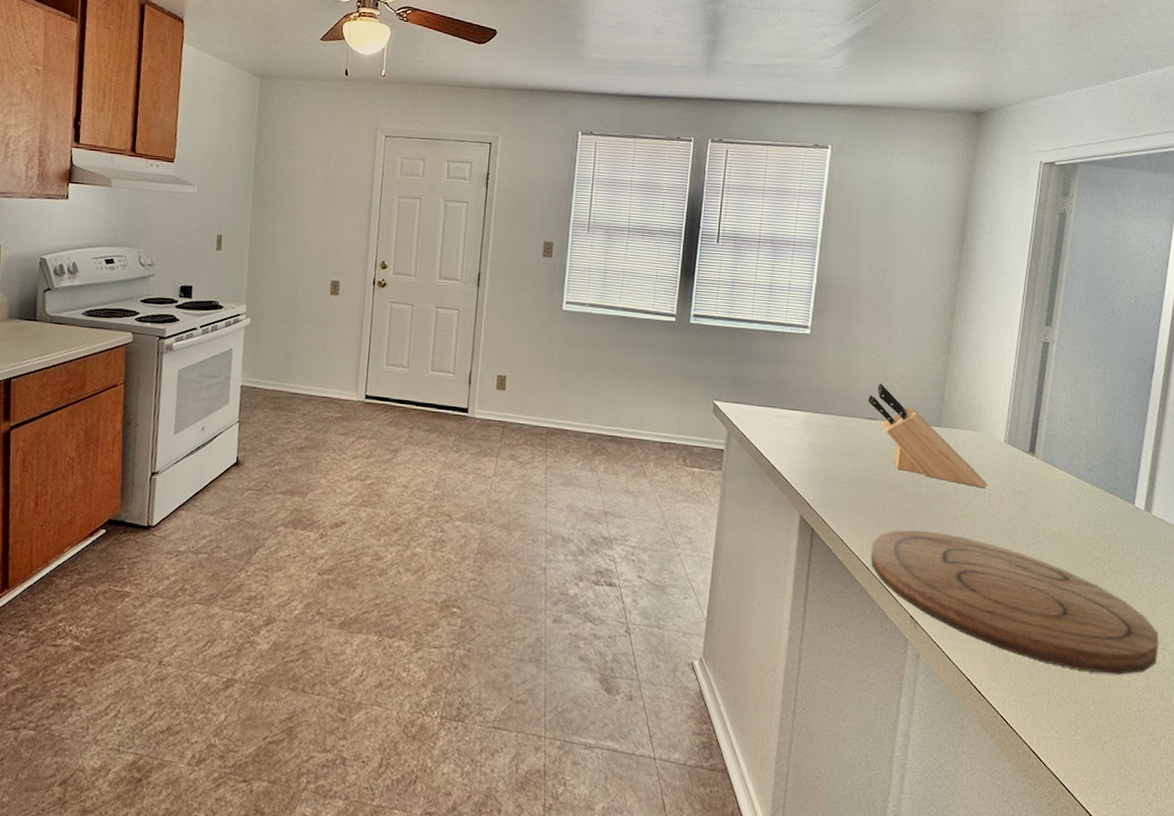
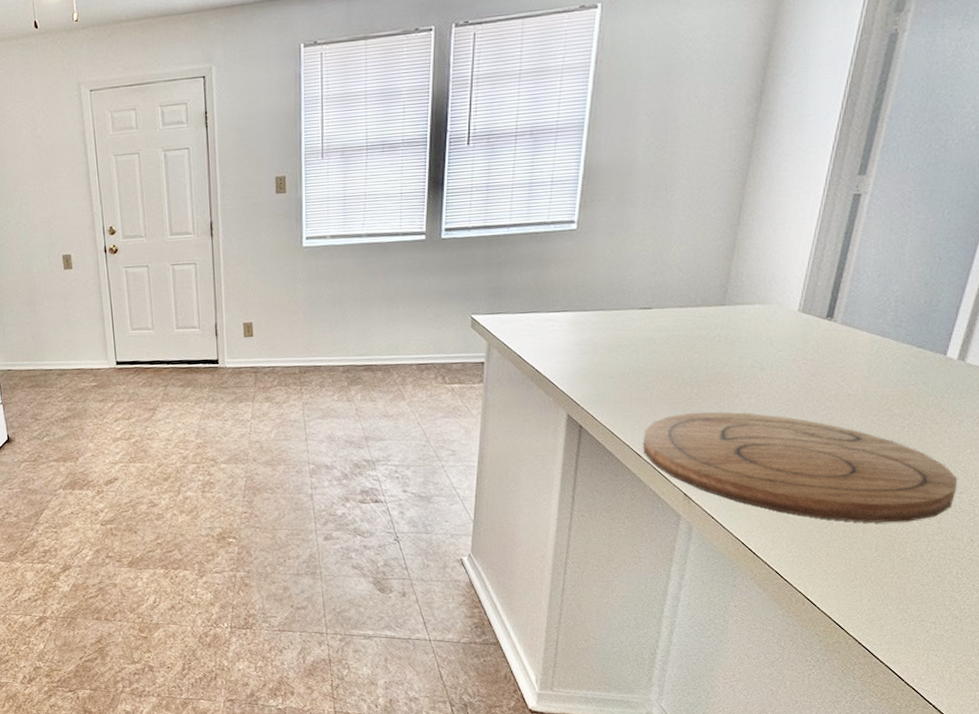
knife block: present [868,383,988,488] -> none [642,269,776,362]

